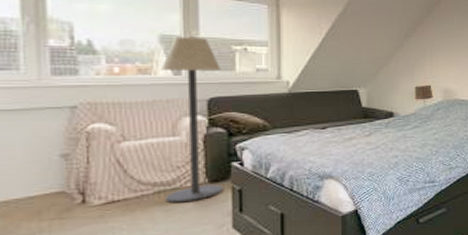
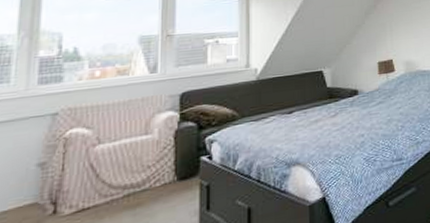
floor lamp: present [160,36,224,204] -> none [133,34,194,207]

